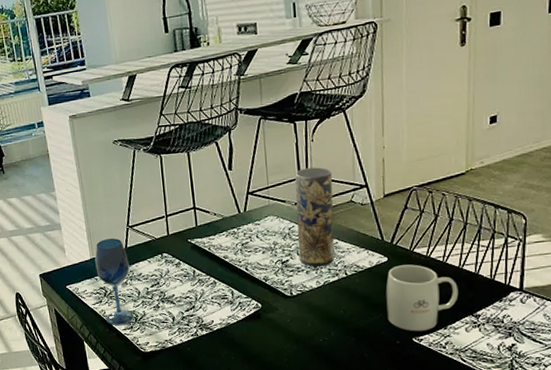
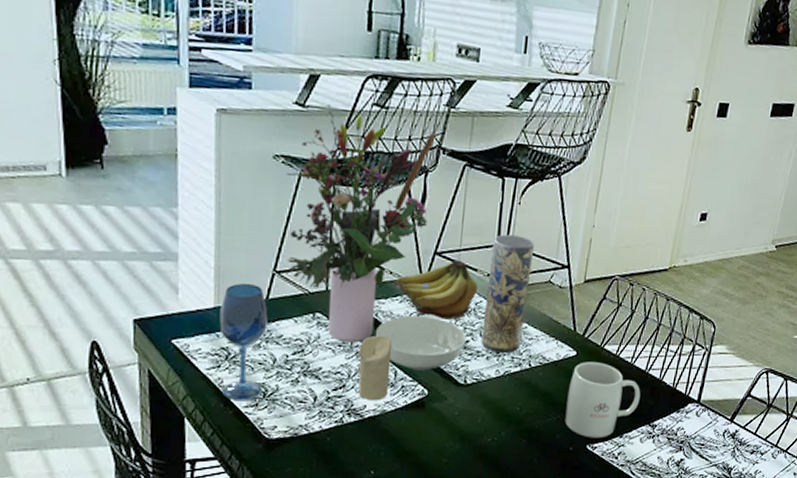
bouquet: none [124,95,238,274] -> present [285,105,436,343]
candle: none [200,264,229,317] -> present [358,335,393,401]
bowl: none [210,244,286,289] -> present [375,315,467,371]
fruit: none [218,195,289,245] -> present [393,259,478,320]

